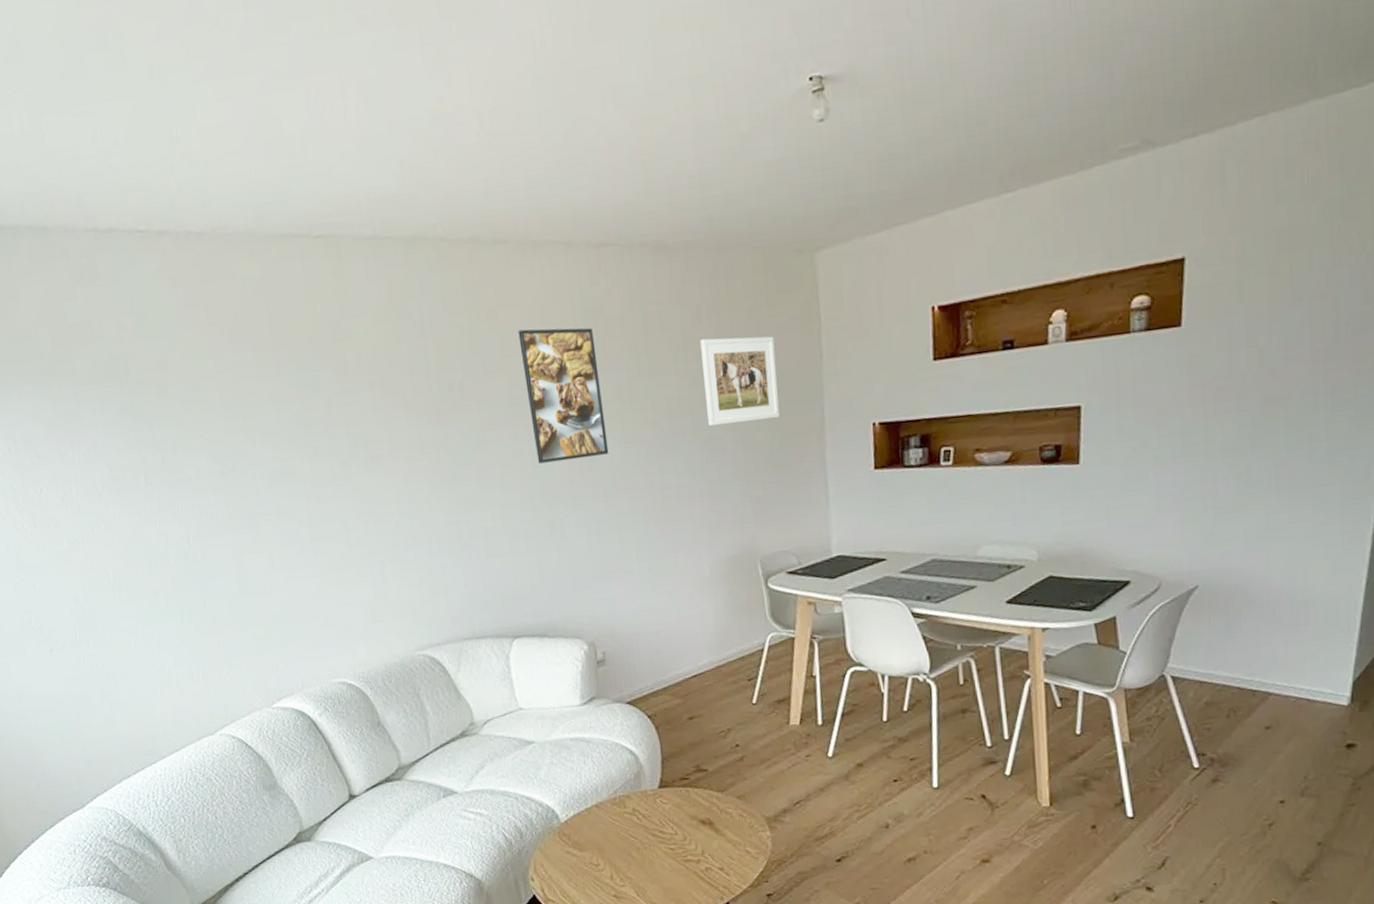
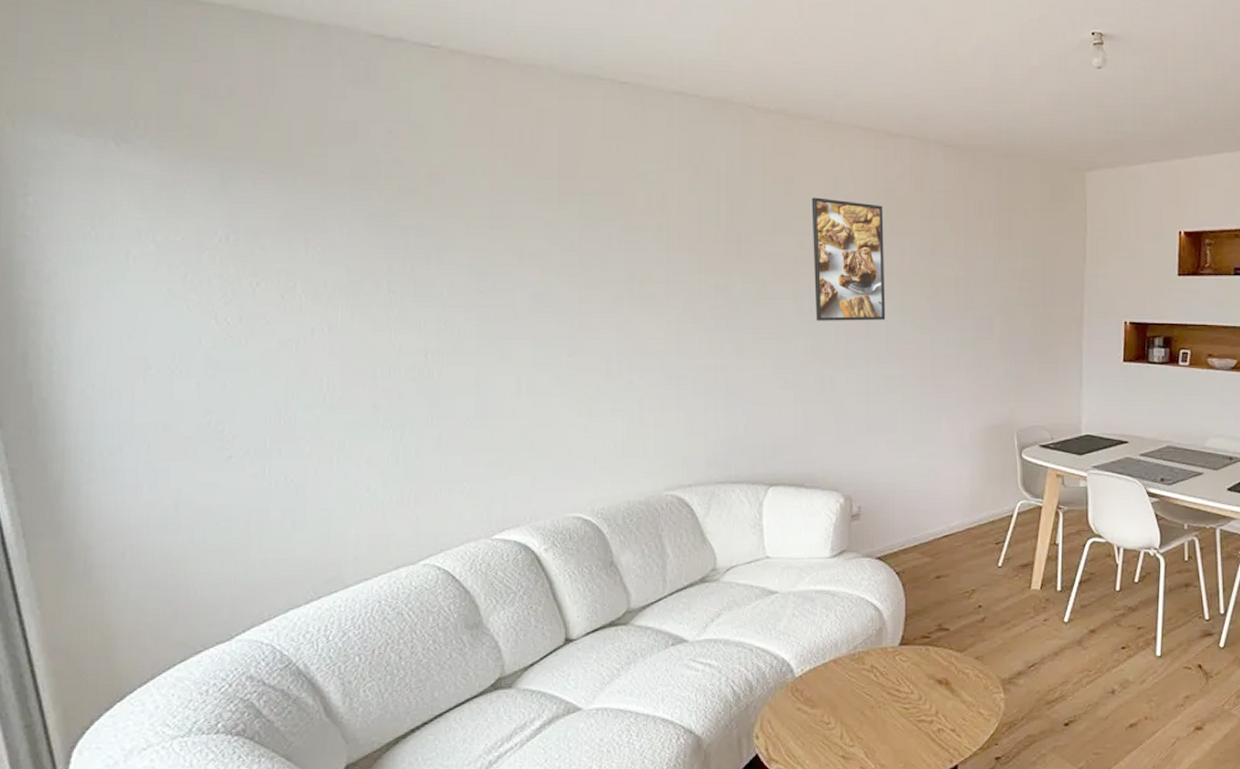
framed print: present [700,336,780,427] -> none [980,230,1046,307]

